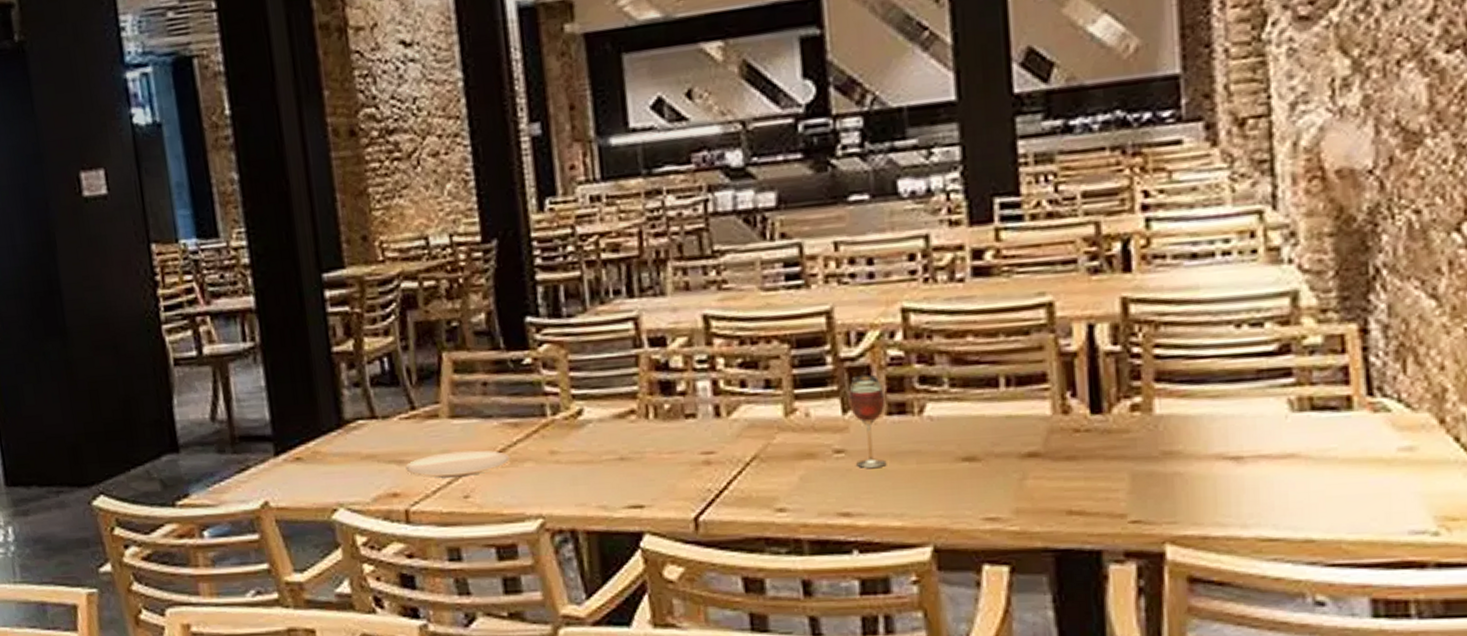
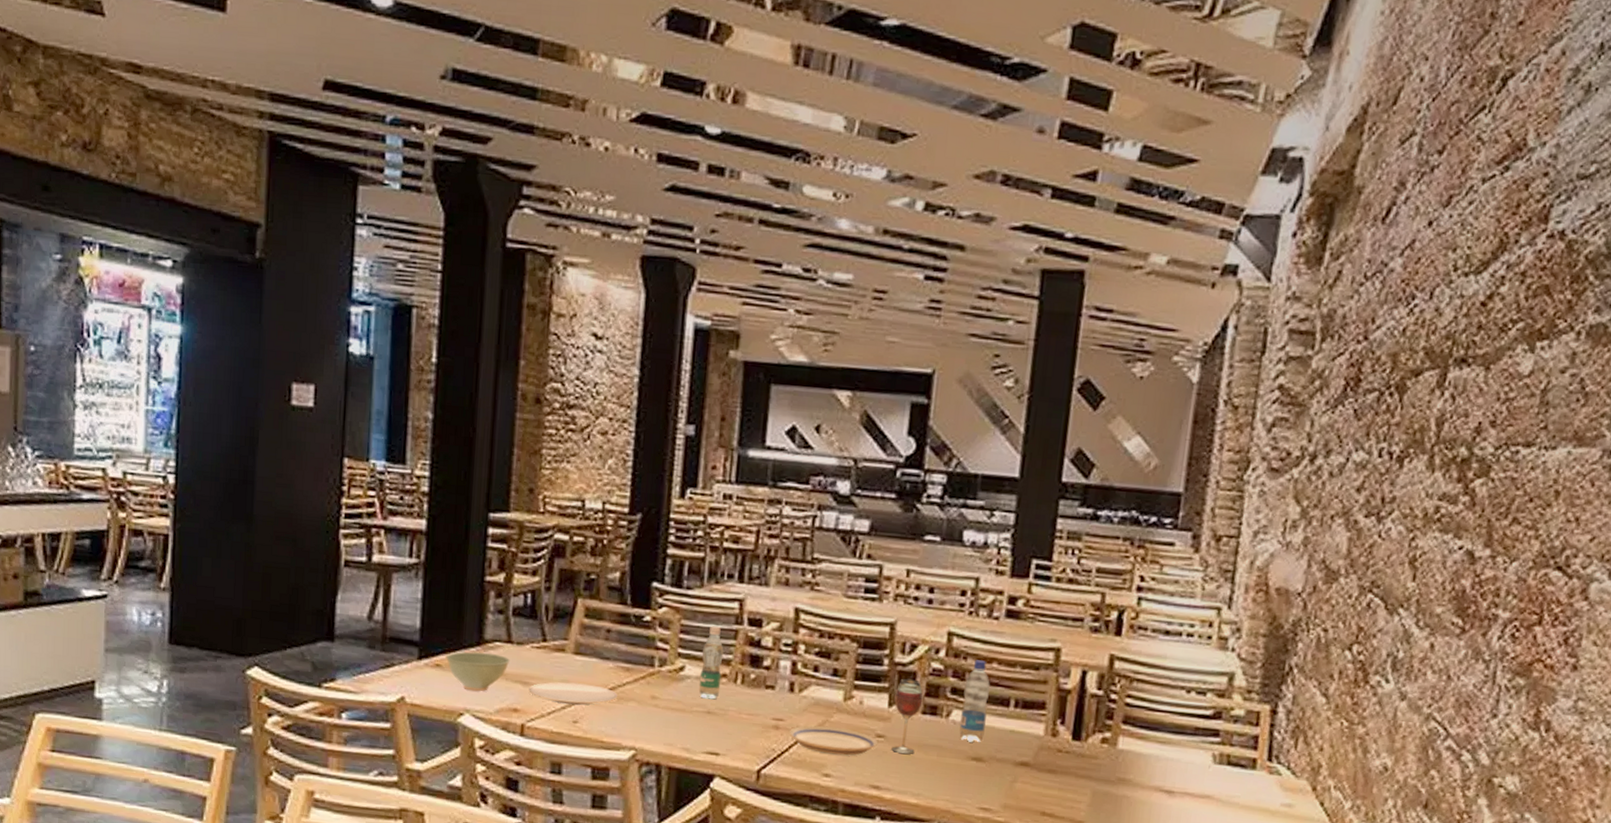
bowl: none [306,434,379,482] -> present [446,651,510,692]
bottle: none [600,355,631,444] -> present [698,626,724,700]
plate: none [725,449,837,484] -> present [789,725,877,756]
bottle: none [935,335,973,440] -> present [959,660,990,742]

